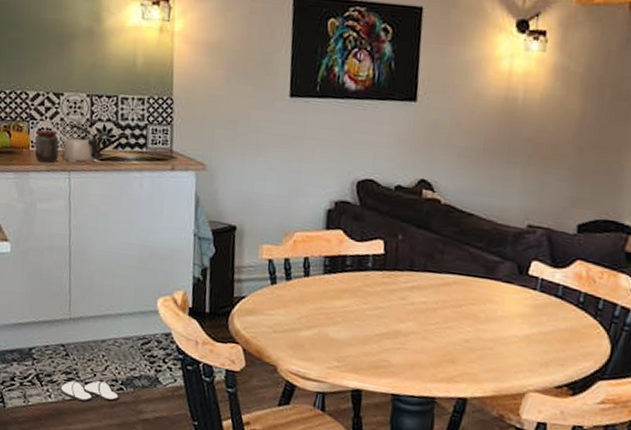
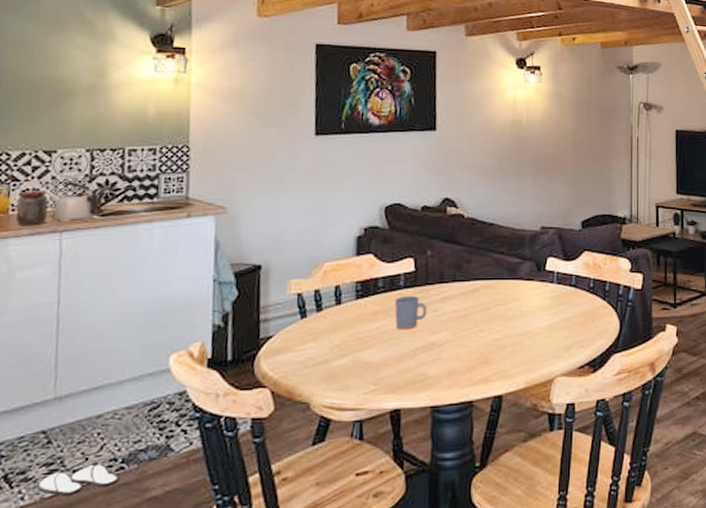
mug: none [361,278,395,314] -> present [395,296,427,330]

